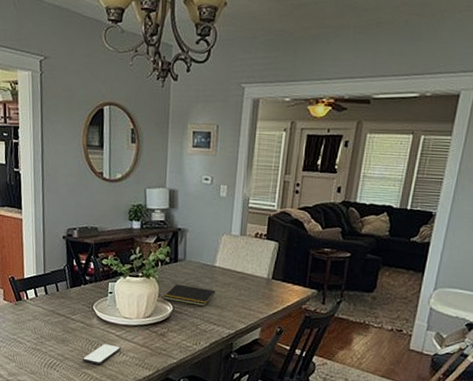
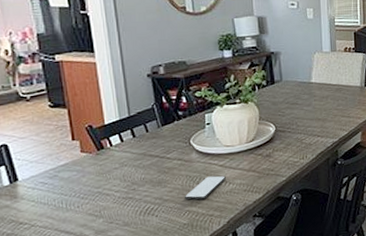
notepad: present [164,284,216,307] -> none [265,104,316,122]

